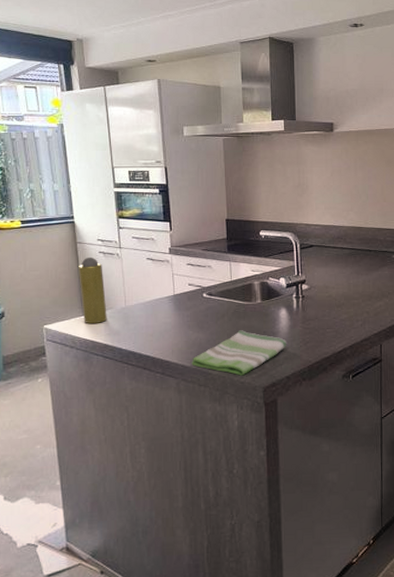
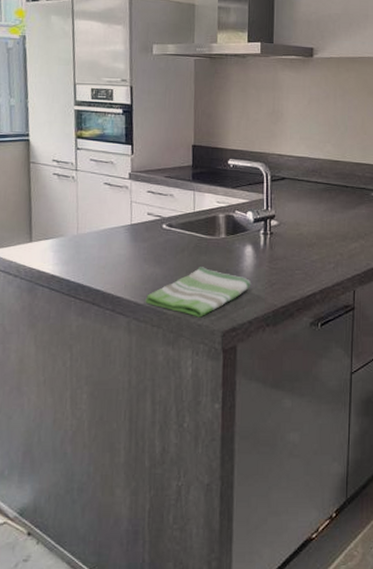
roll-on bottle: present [79,257,107,324] -> none [29,178,57,252]

